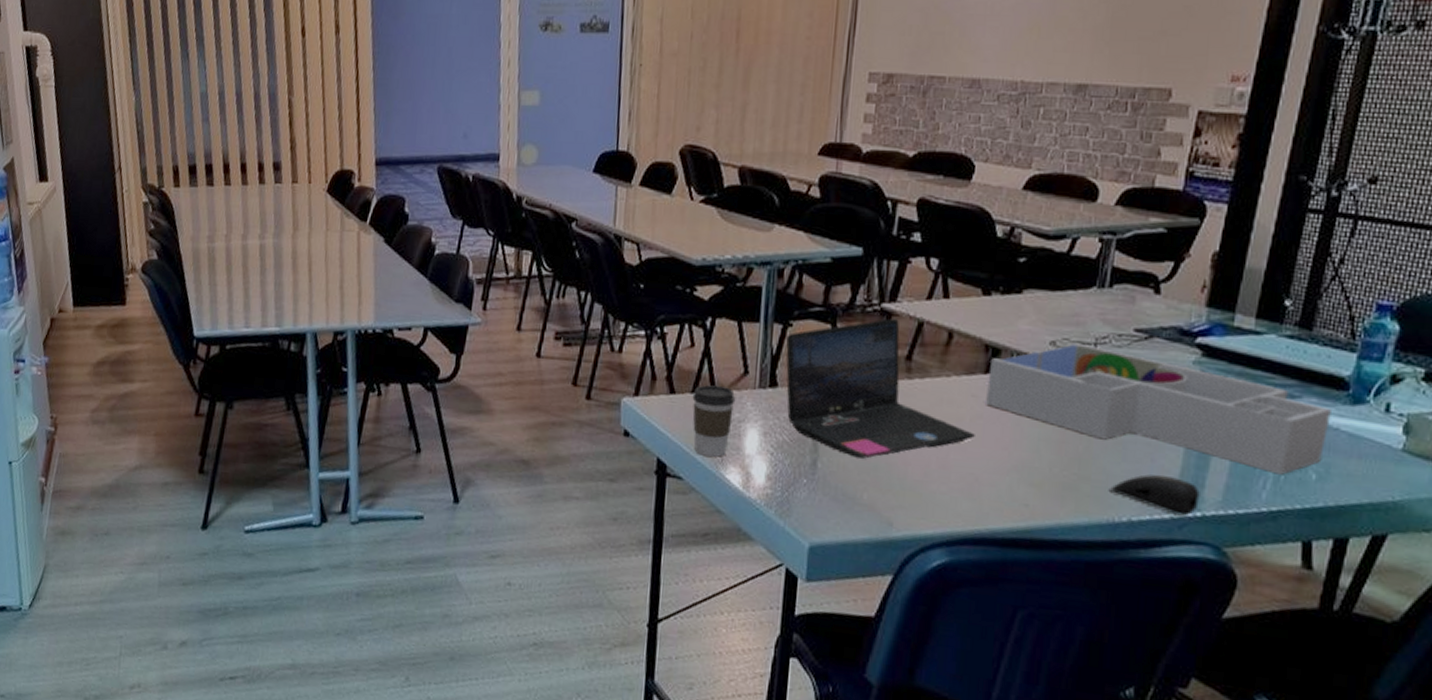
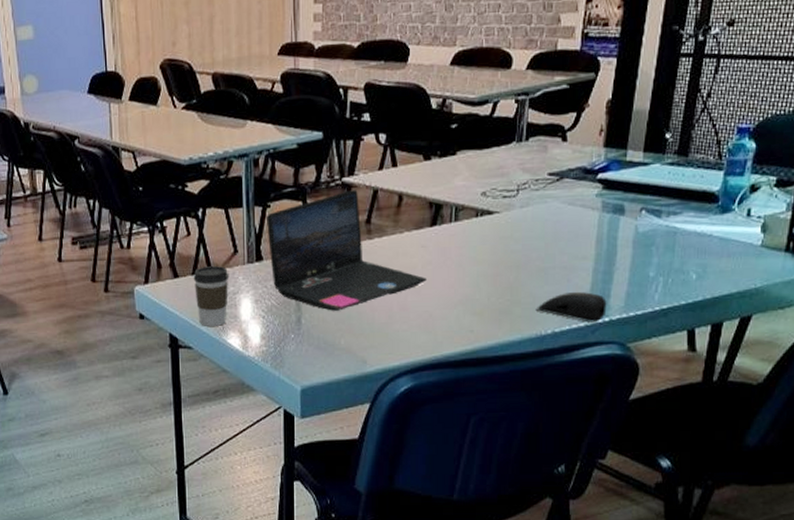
desk organizer: present [986,342,1331,475] -> none [433,191,705,279]

